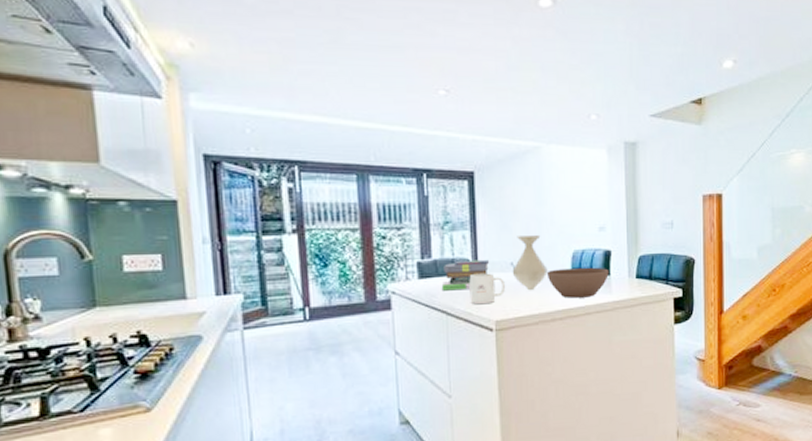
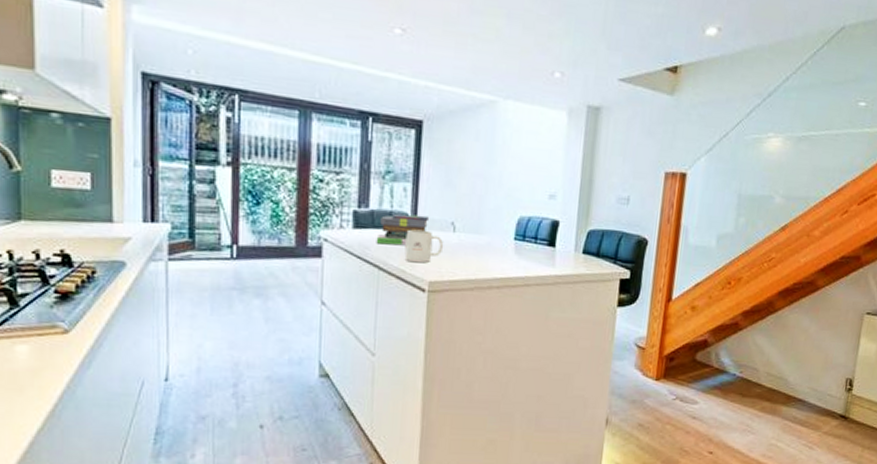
vase: present [512,235,548,291] -> none [451,194,490,255]
bowl: present [546,267,609,298] -> none [488,234,554,269]

